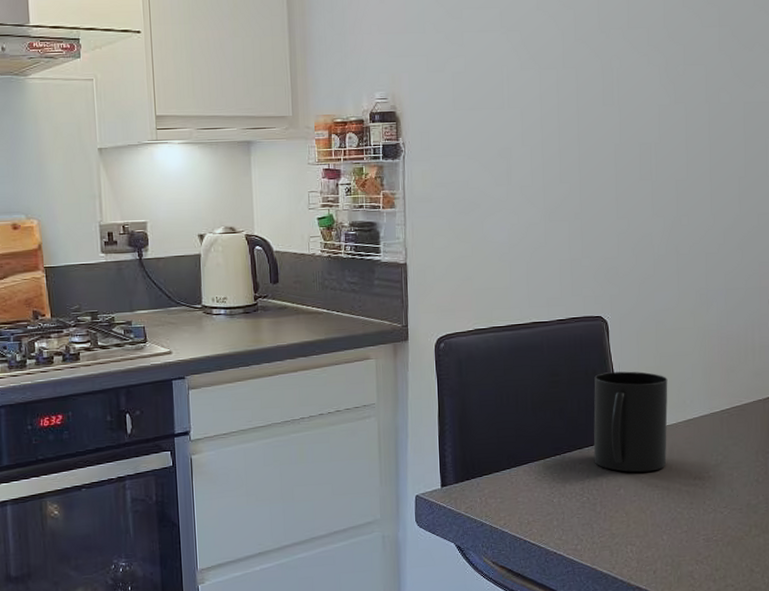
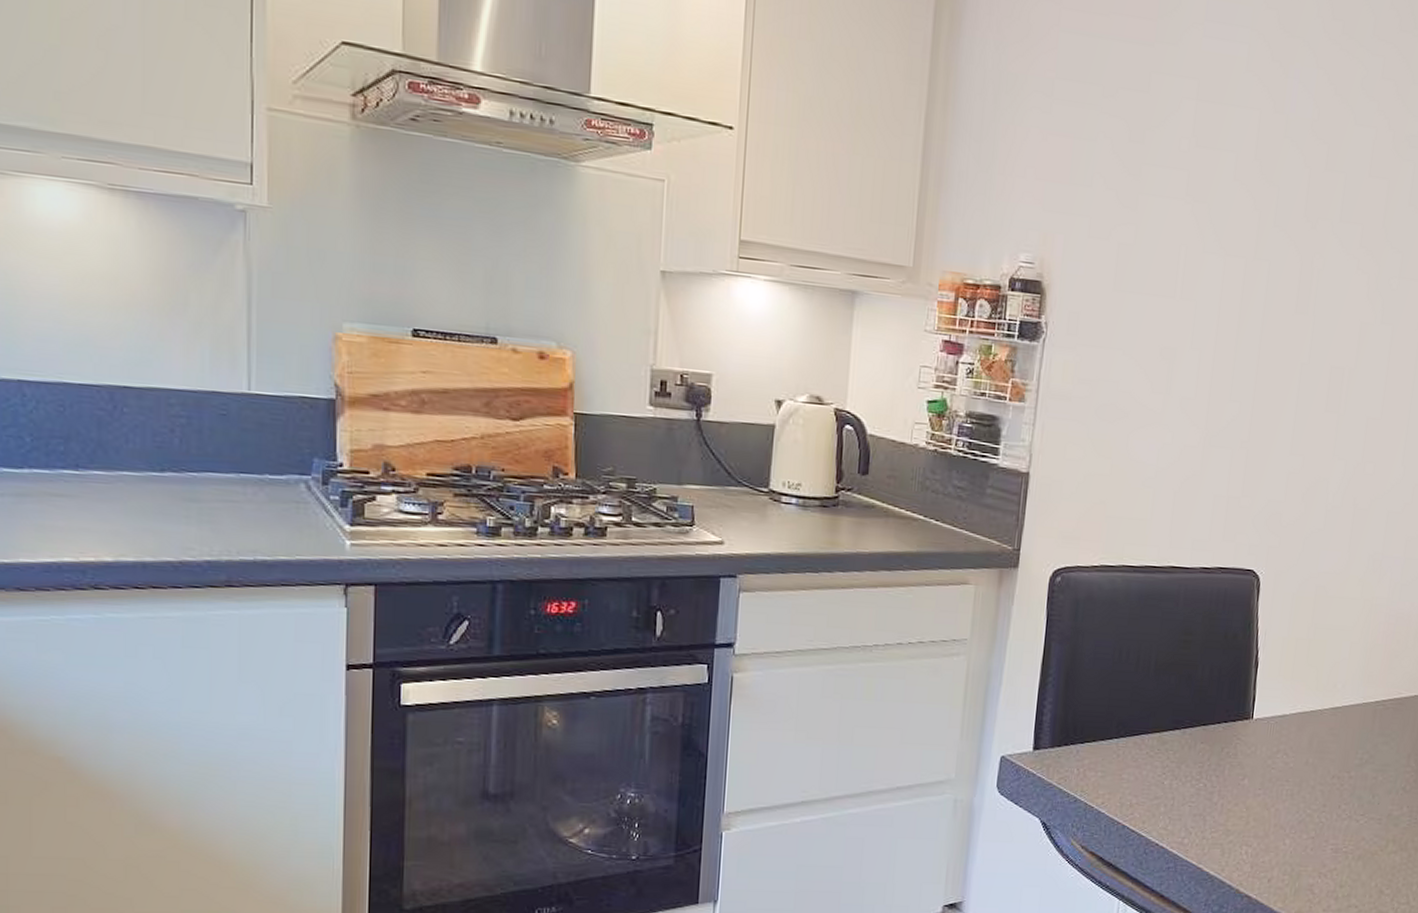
mug: present [593,371,668,473] -> none [1218,638,1320,763]

